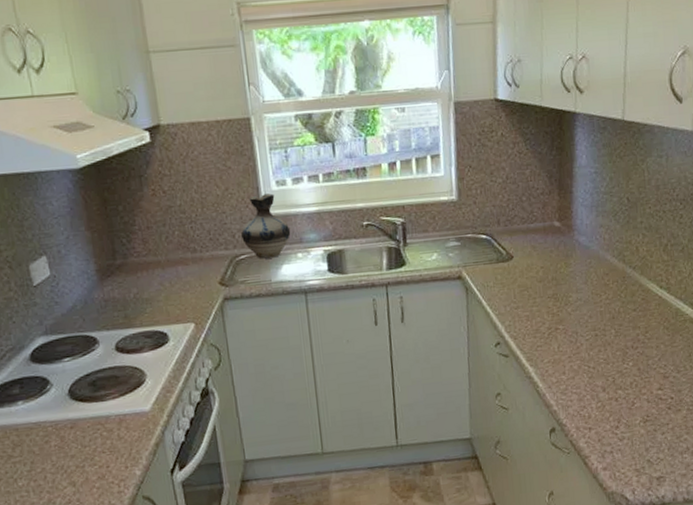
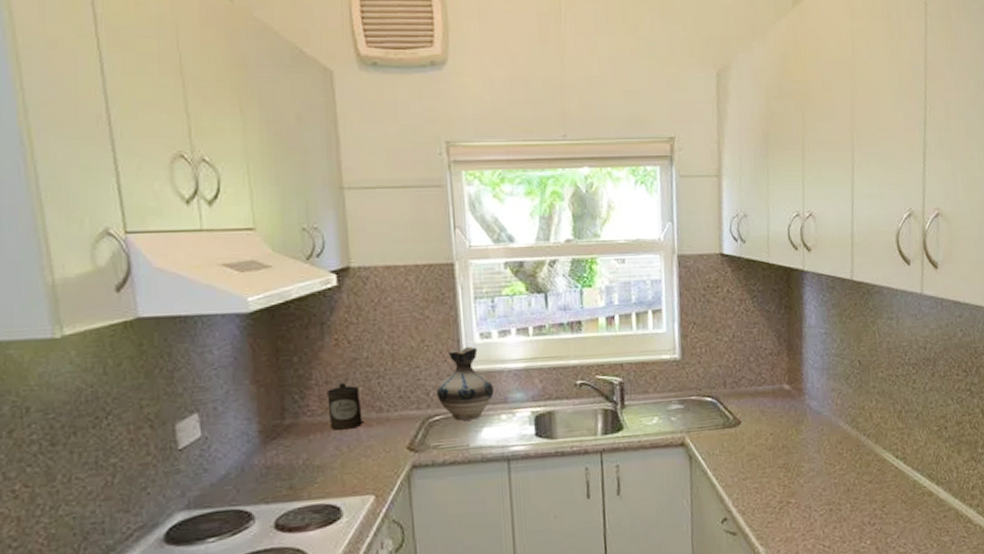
canister: none [149,228,181,269] -> present [327,383,363,430]

